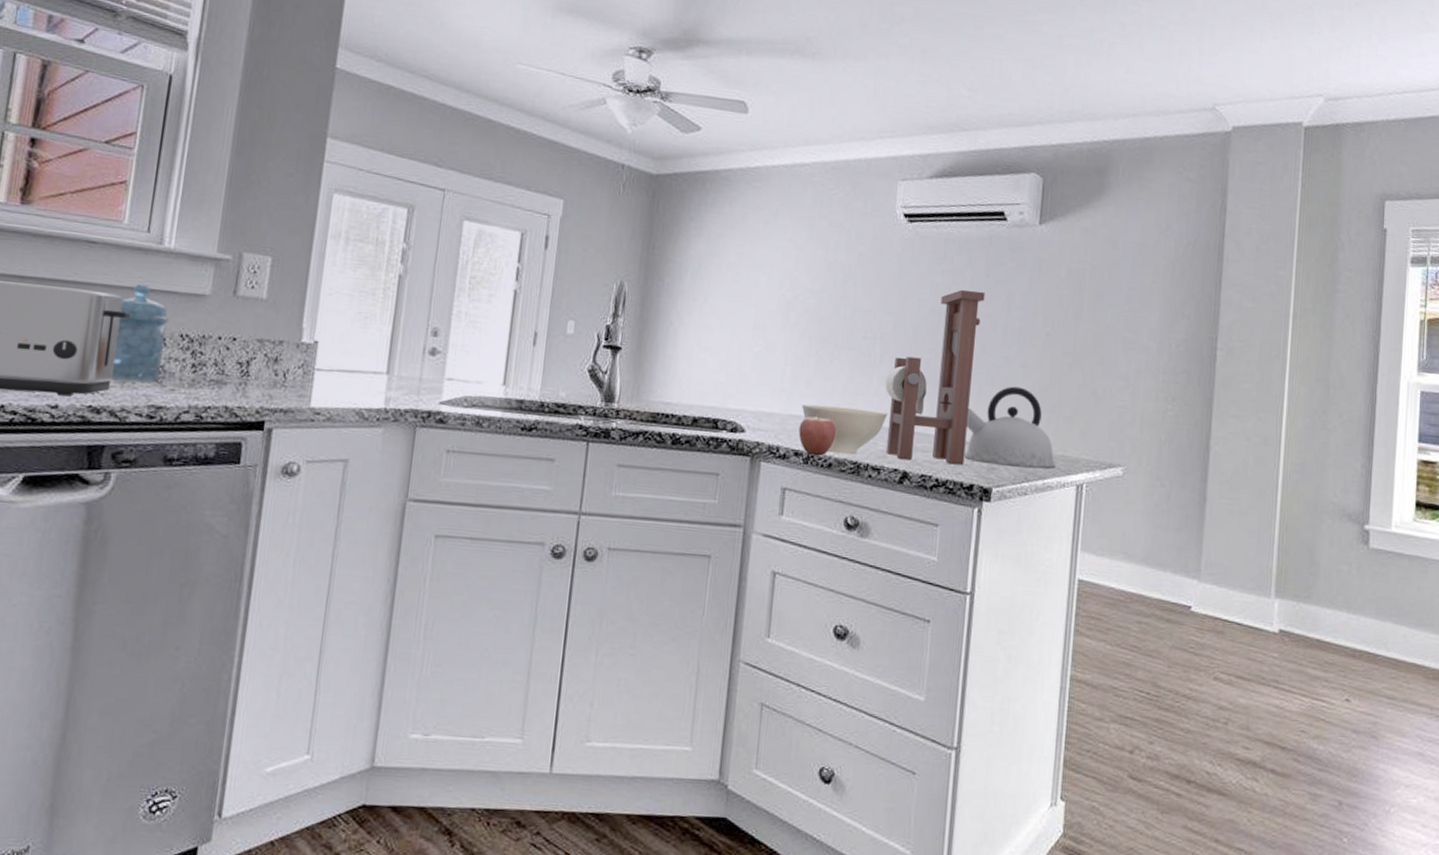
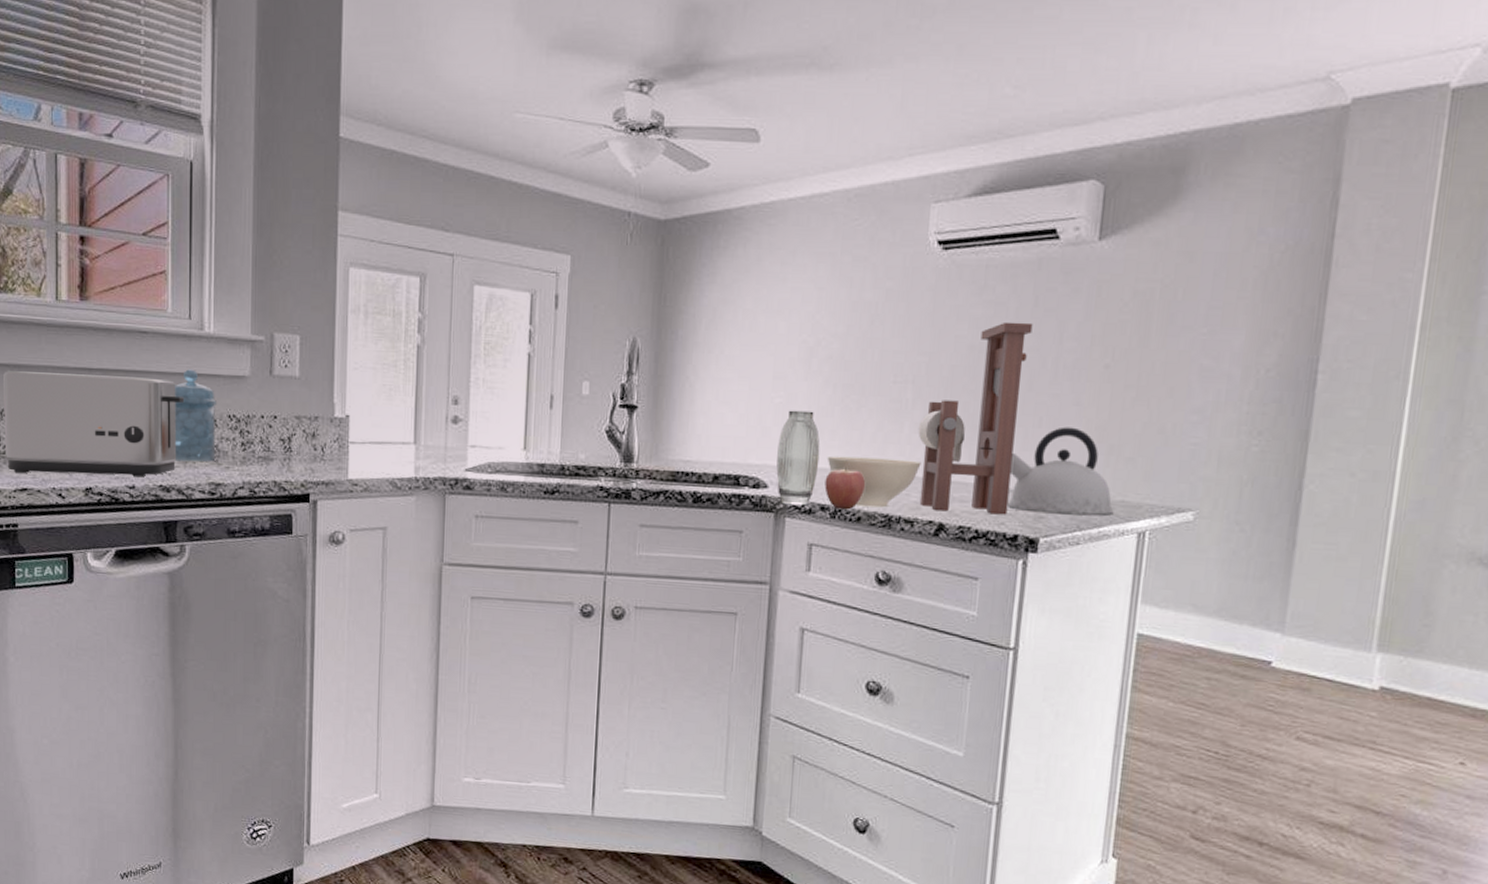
vase: none [753,359,796,451] -> present [776,410,820,506]

